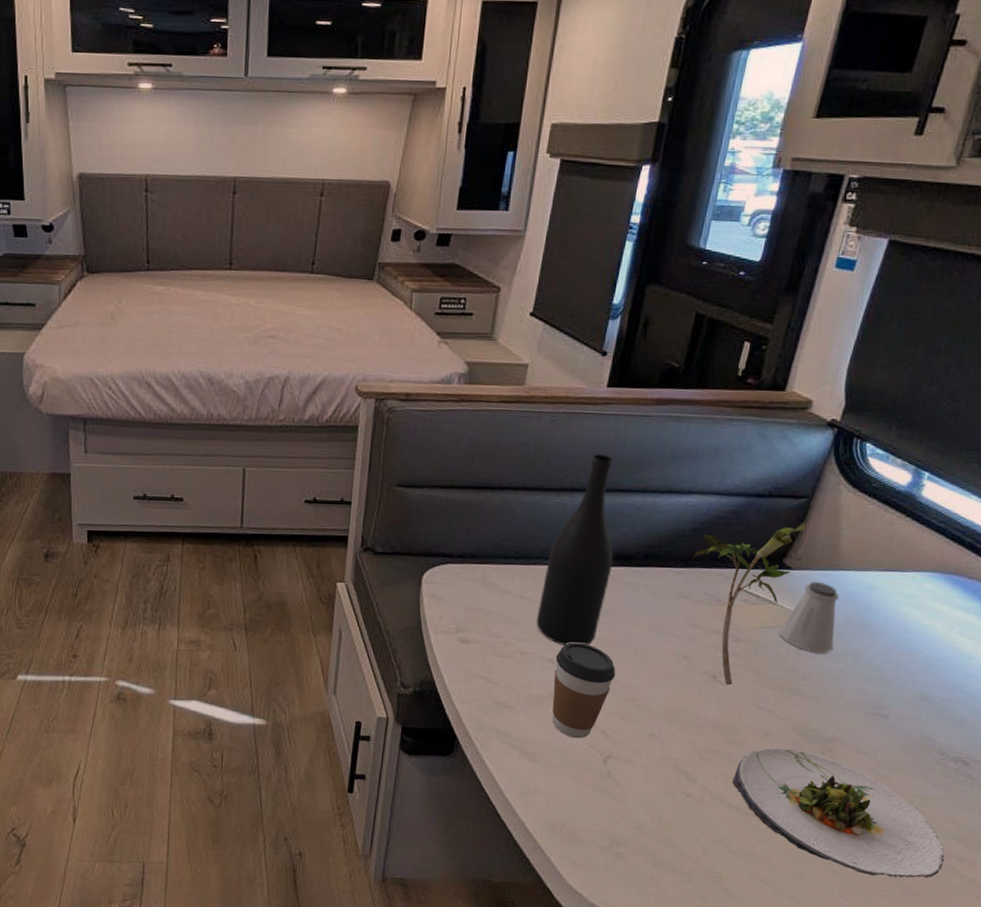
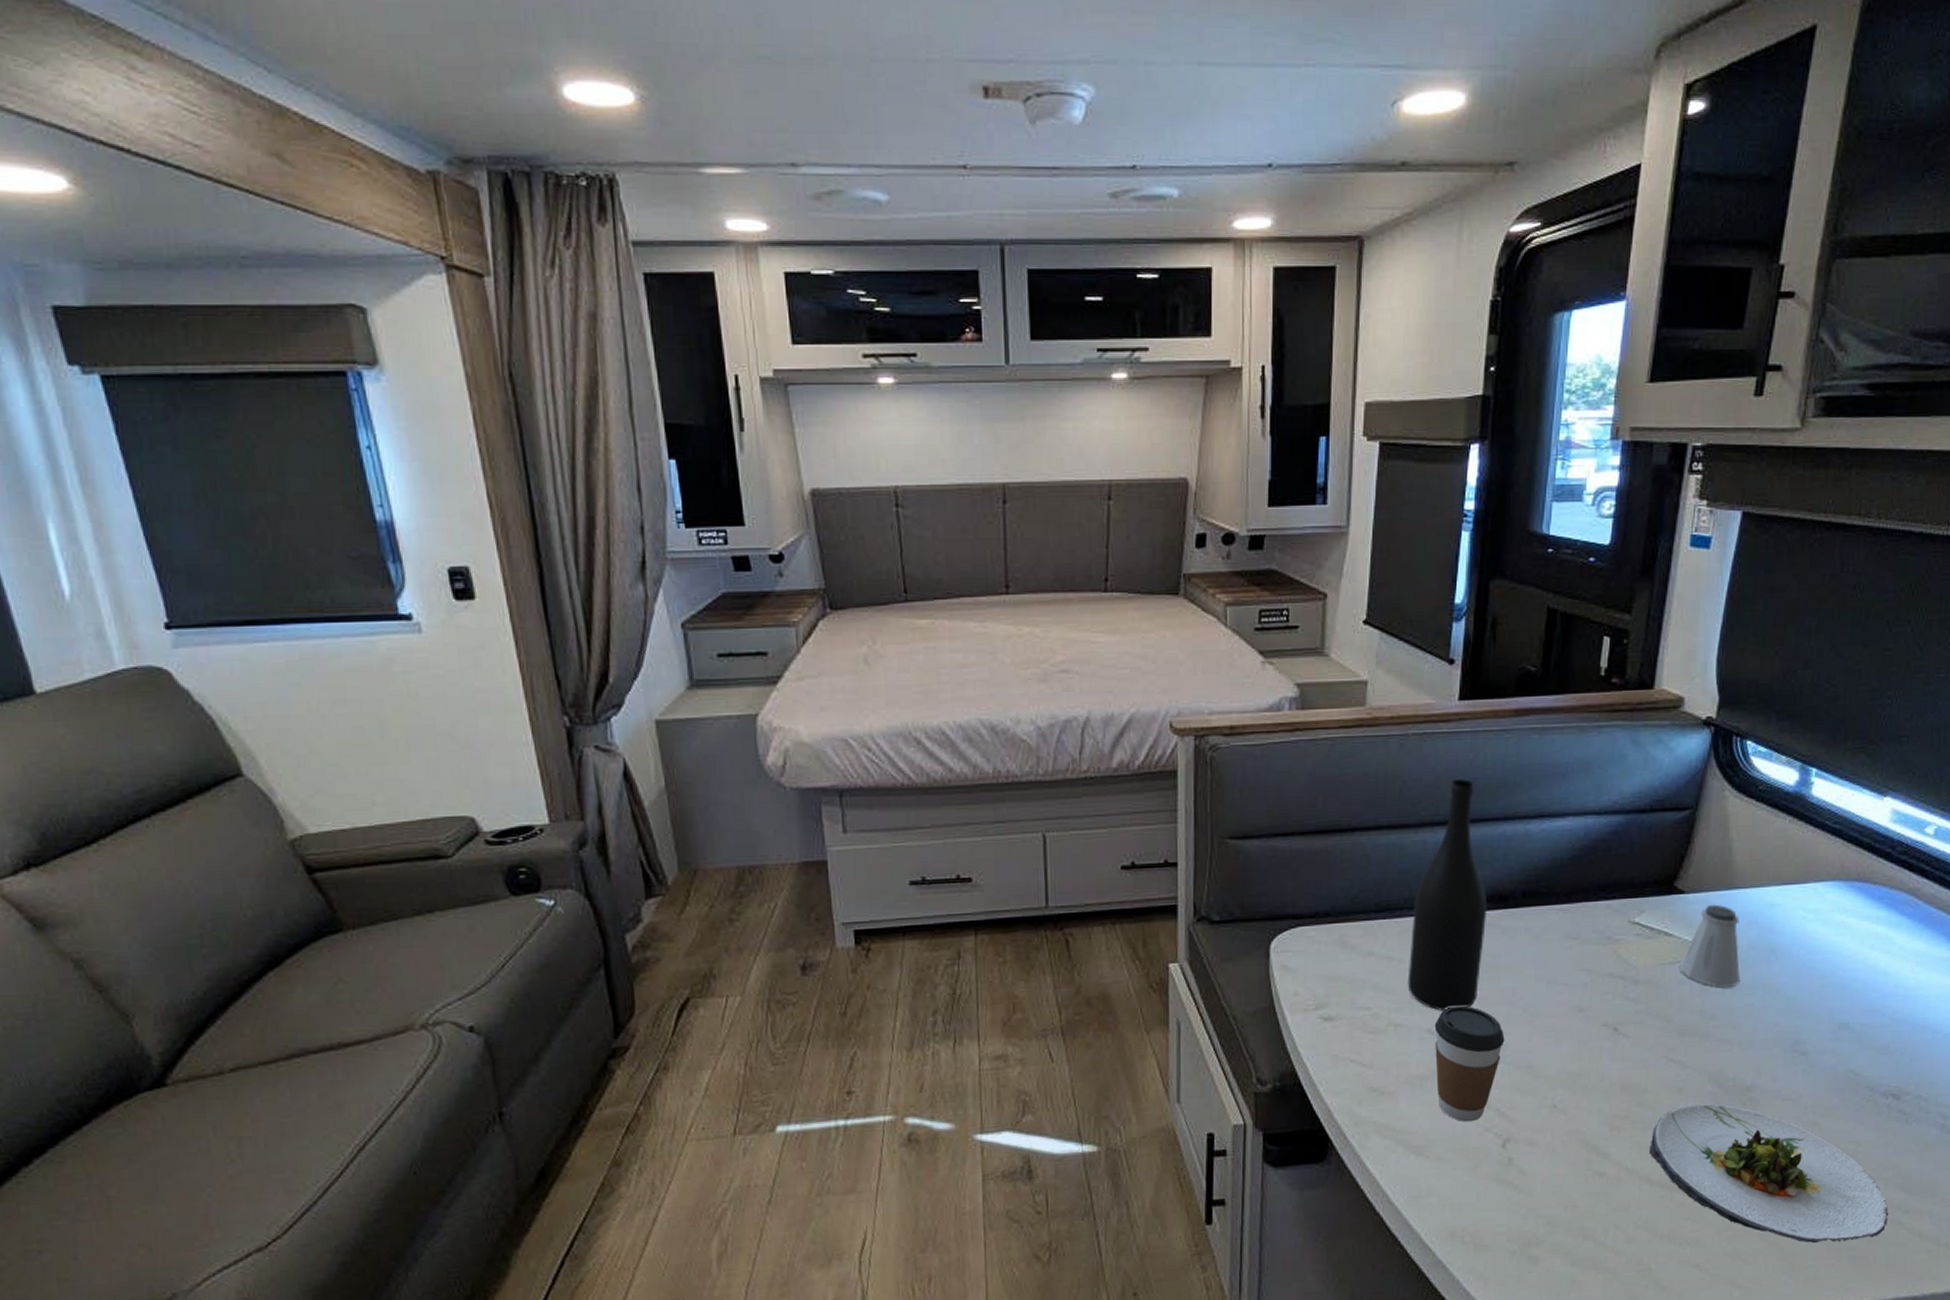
plant: present [692,519,807,686] -> none [1575,833,1695,1037]

